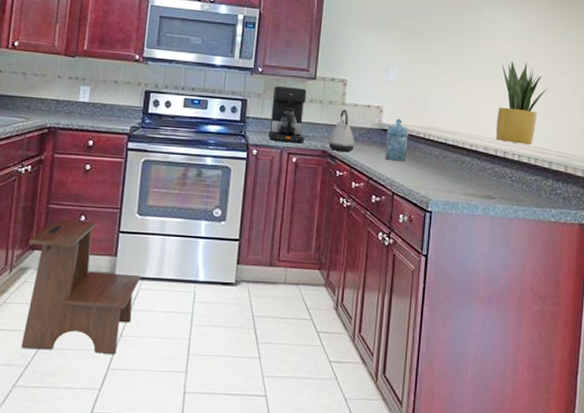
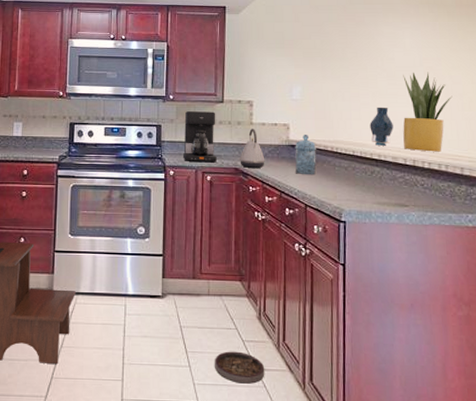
pet bowl: none [286,342,338,376] -> present [215,351,265,384]
vase: none [464,94,488,137] -> present [370,107,394,147]

